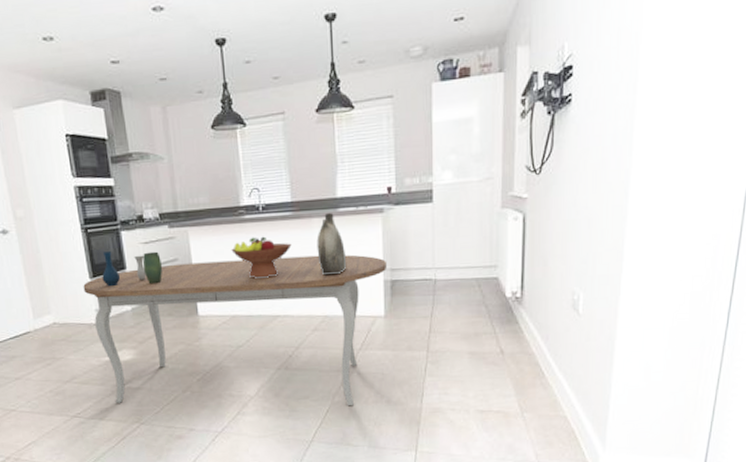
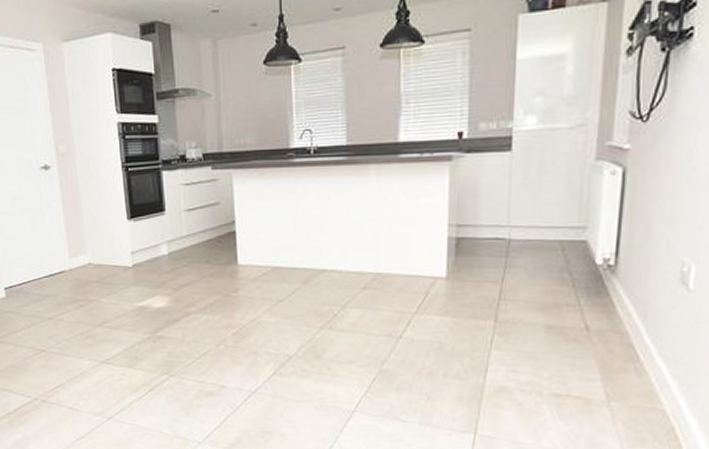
dining table: present [83,254,386,407] -> none [120,205,452,377]
vase: present [102,251,163,287] -> none [140,192,203,229]
fruit bowl: present [231,236,292,279] -> none [277,182,344,228]
ceramic jug: present [316,213,347,276] -> none [372,159,406,228]

